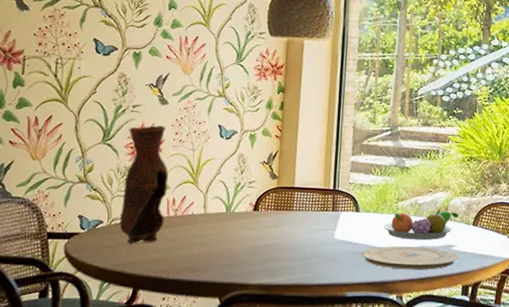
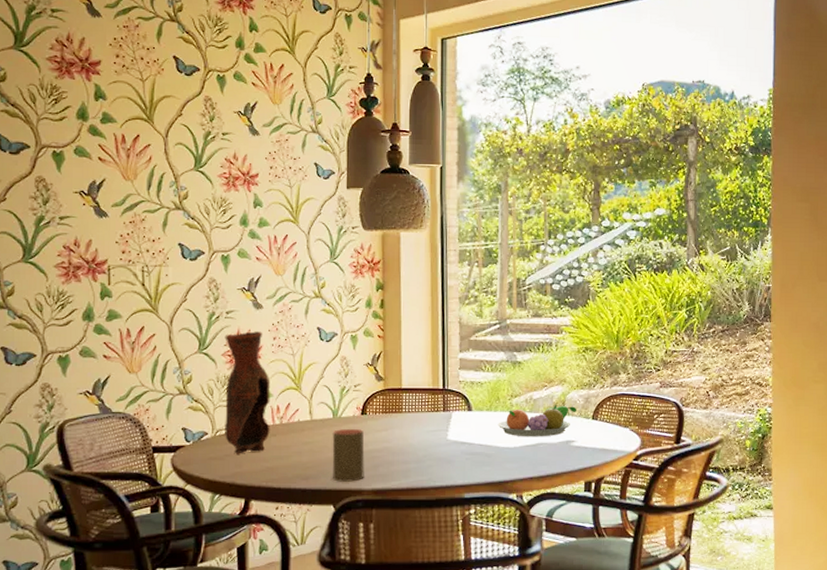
cup: none [221,223,255,276] -> present [332,428,365,482]
plate: present [361,245,460,270] -> none [476,443,580,468]

